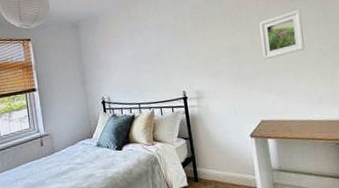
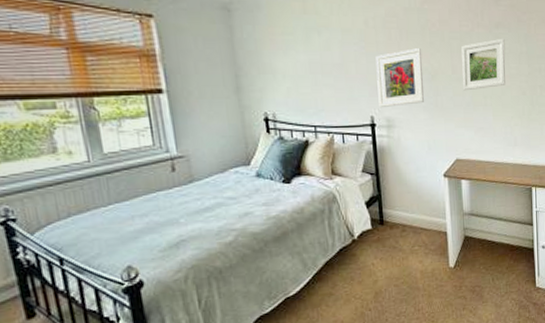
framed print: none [185,30,228,84] -> present [375,48,424,108]

